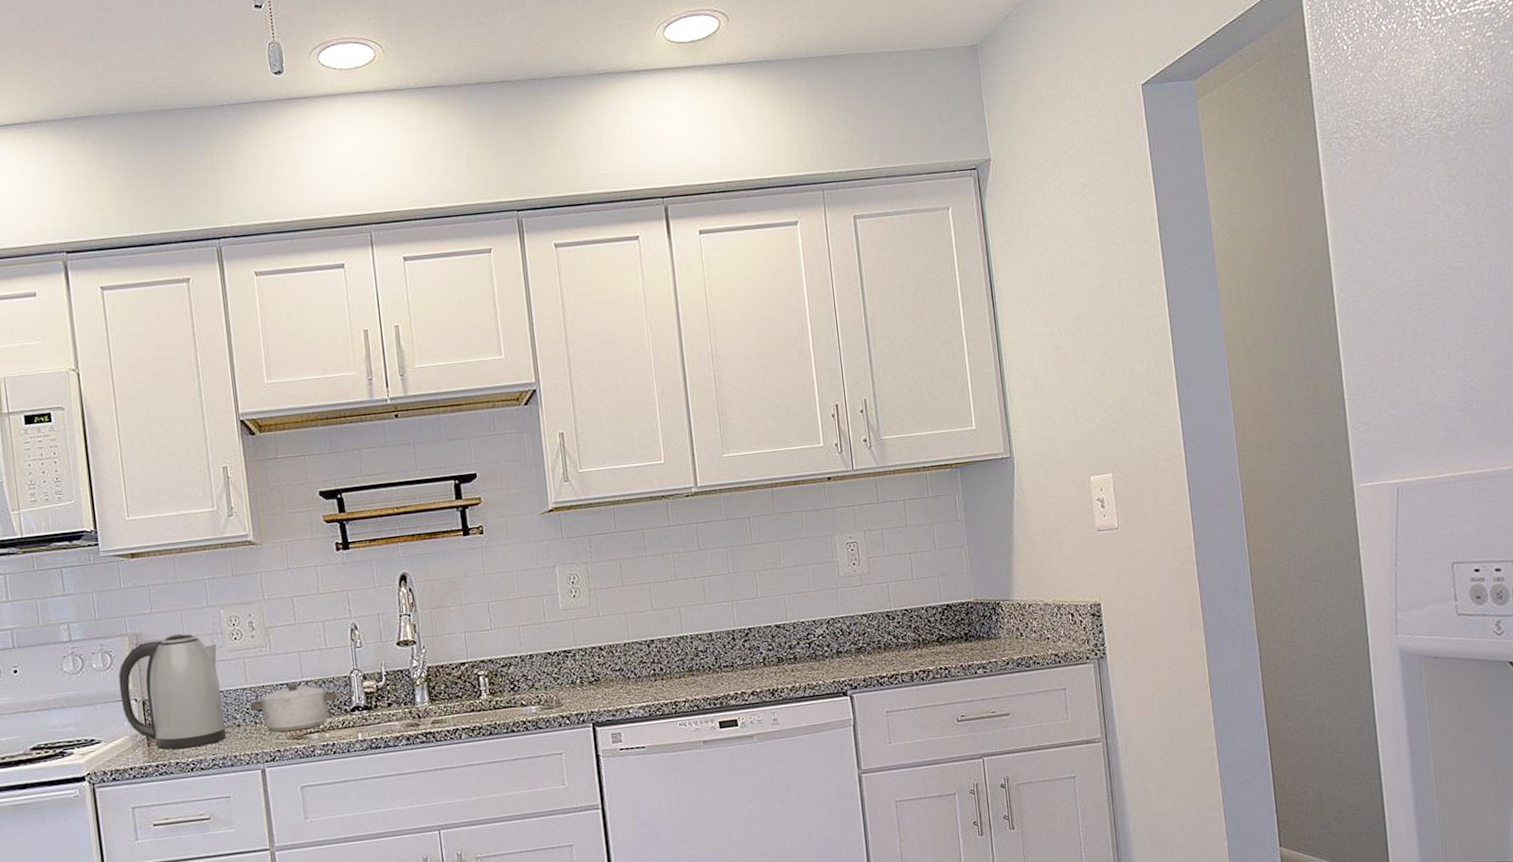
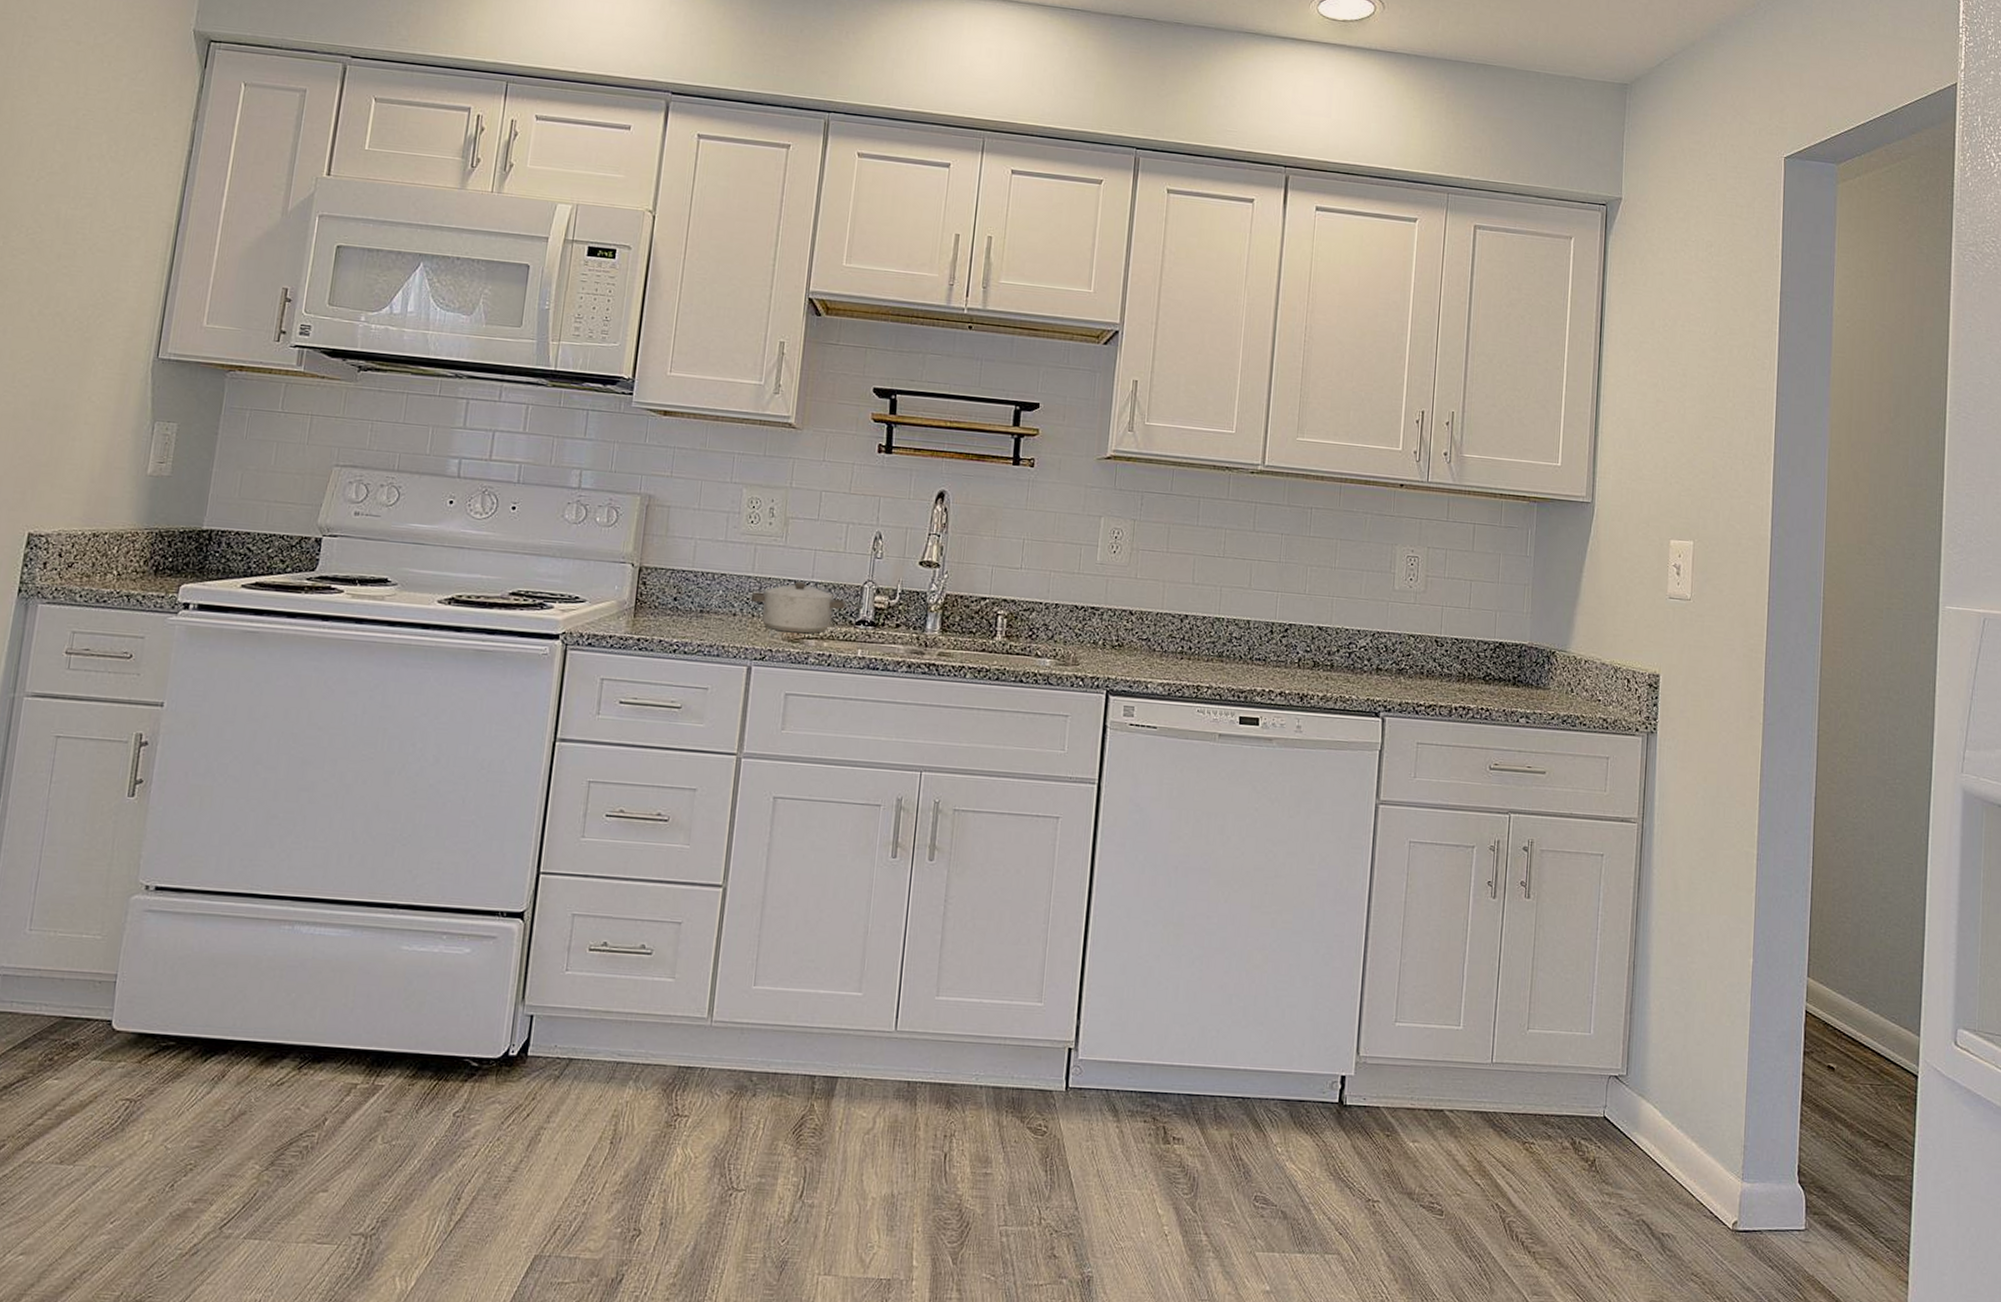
kettle: present [118,633,227,750] -> none [616,503,732,628]

